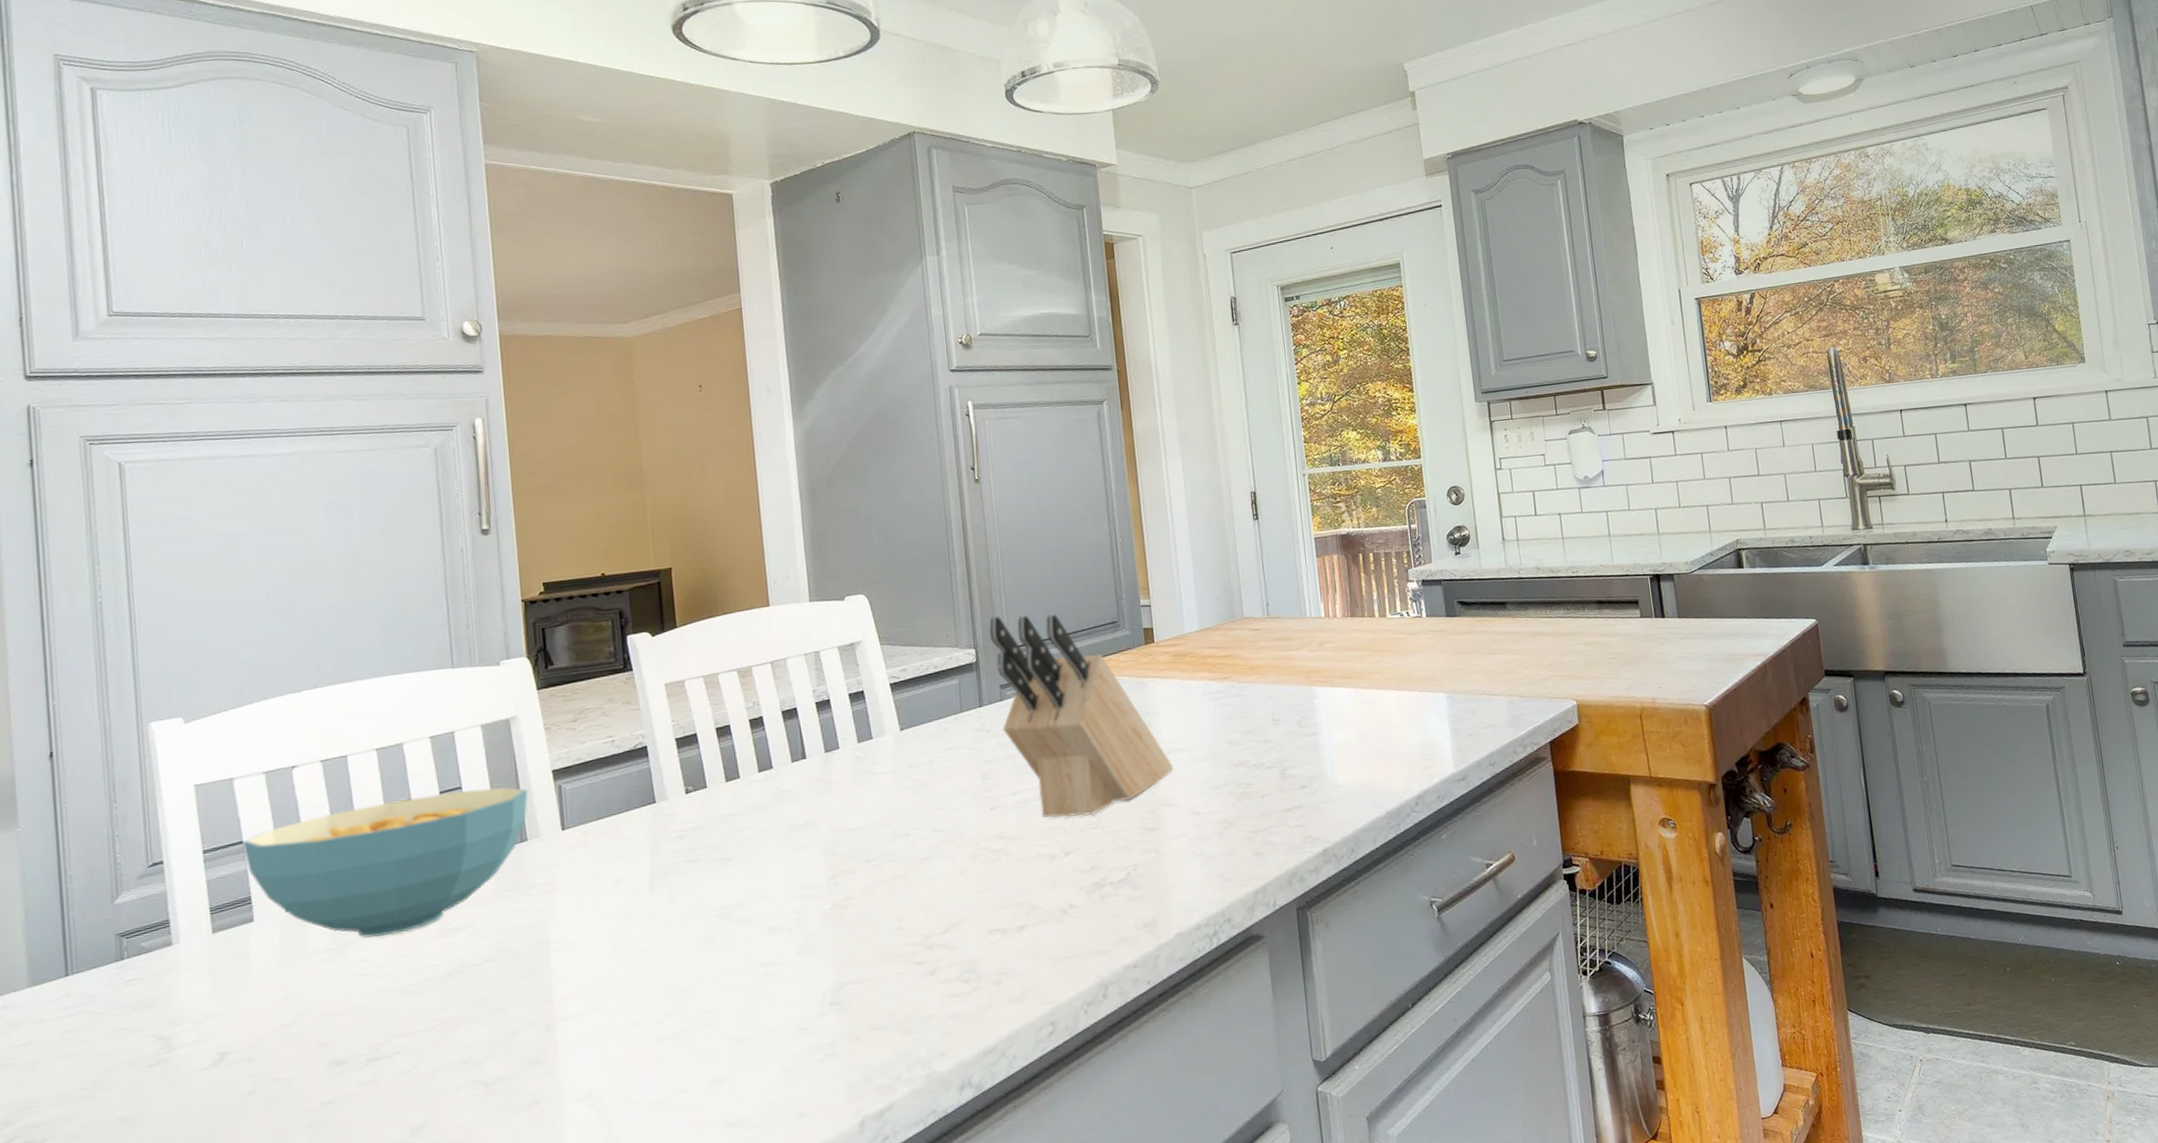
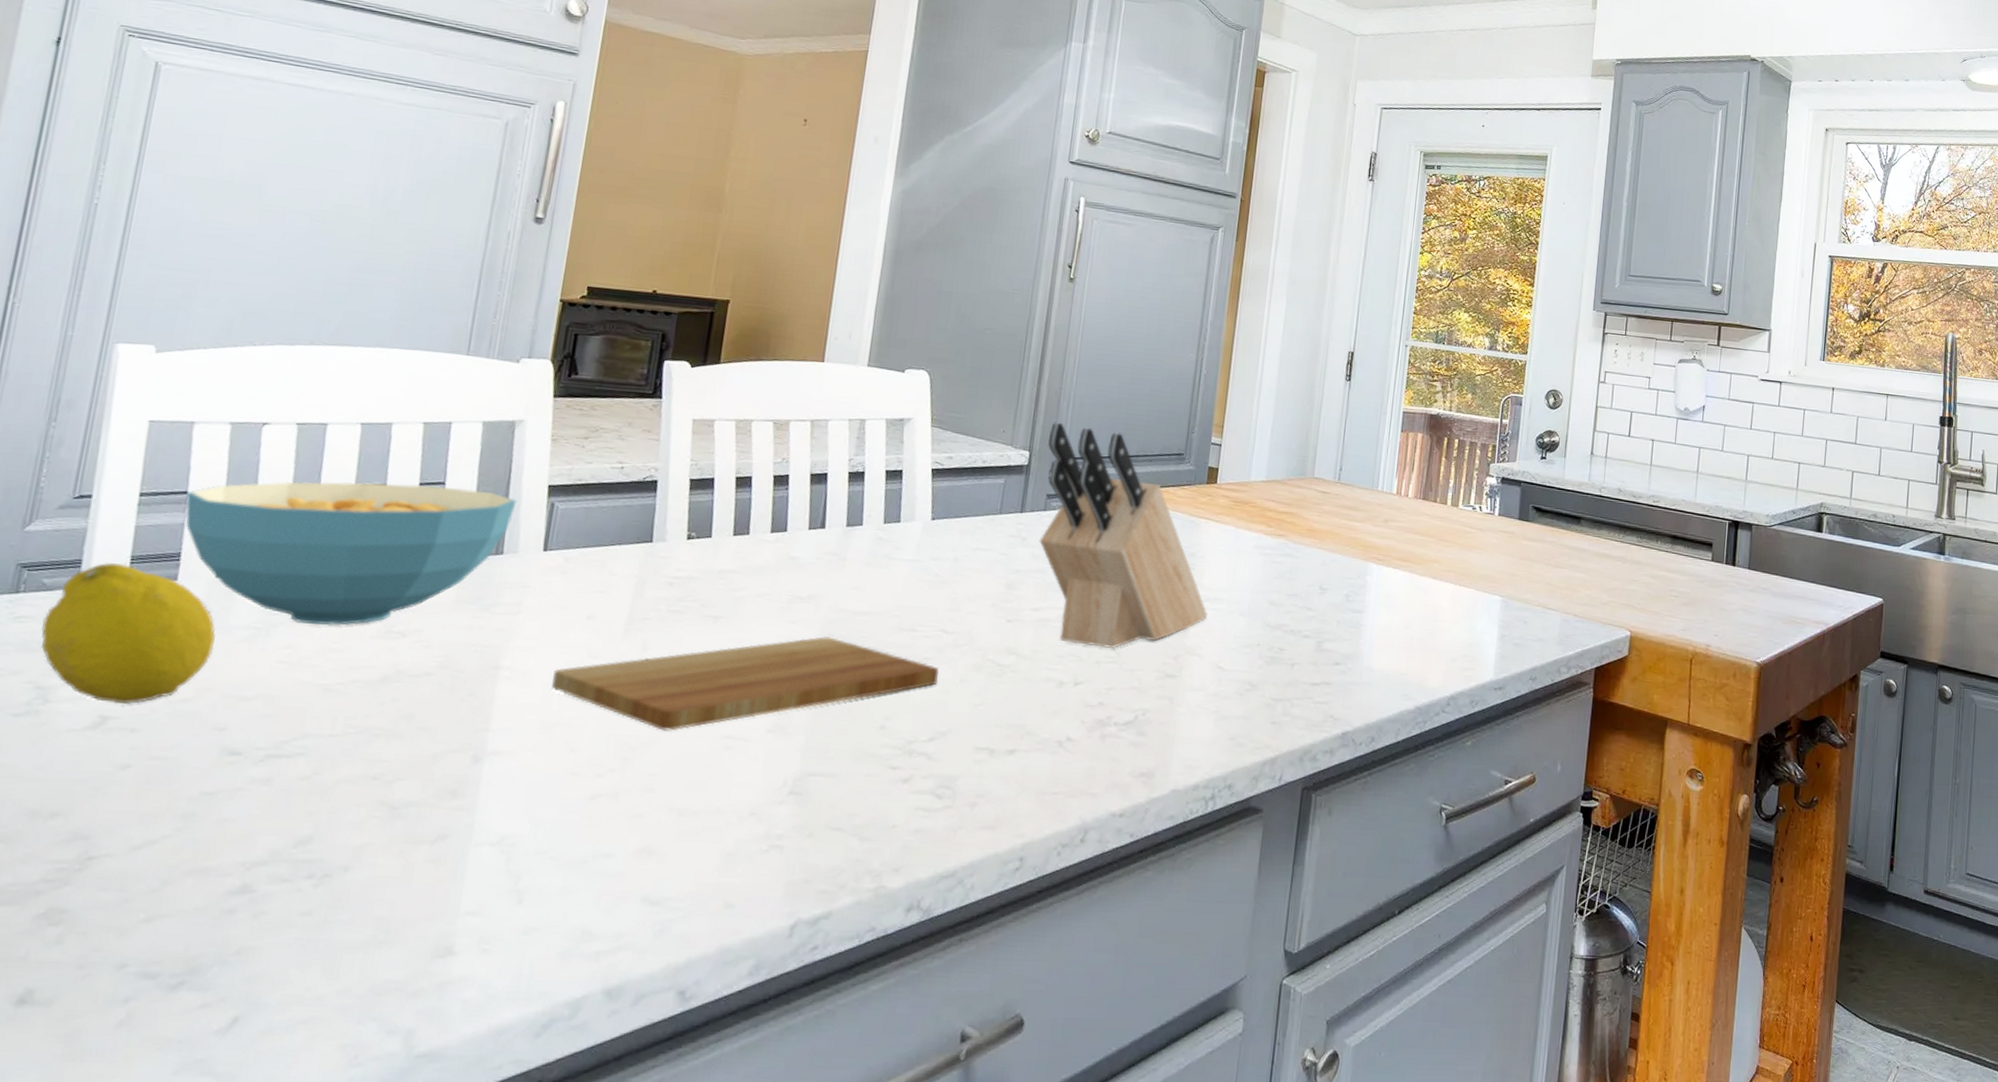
fruit: none [150,915,301,1041] -> present [40,563,216,705]
cutting board: none [597,856,940,971] -> present [551,636,939,731]

